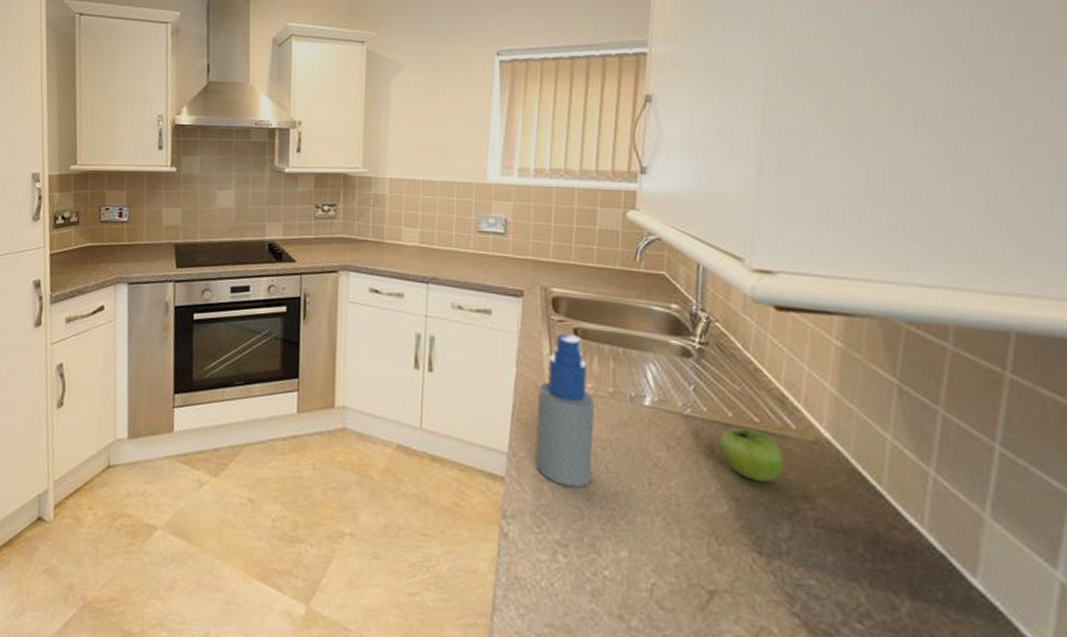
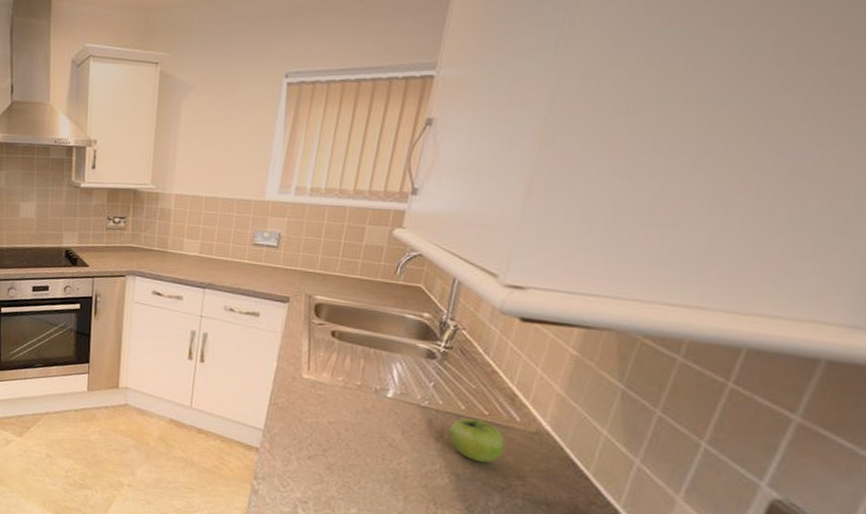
spray bottle: present [535,333,595,488] -> none [286,334,344,460]

